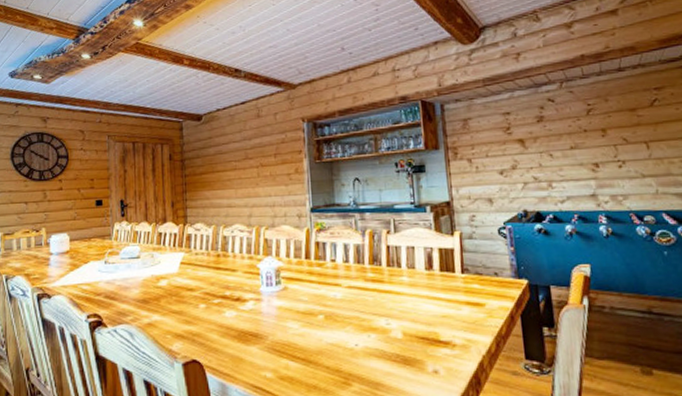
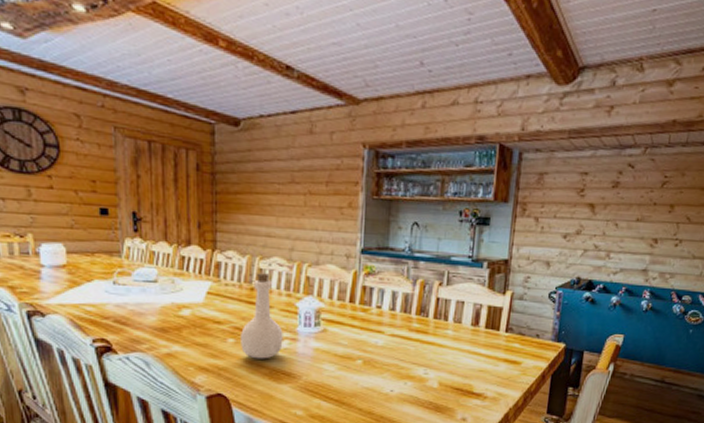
bottle: none [211,240,249,322] -> present [241,273,283,359]

